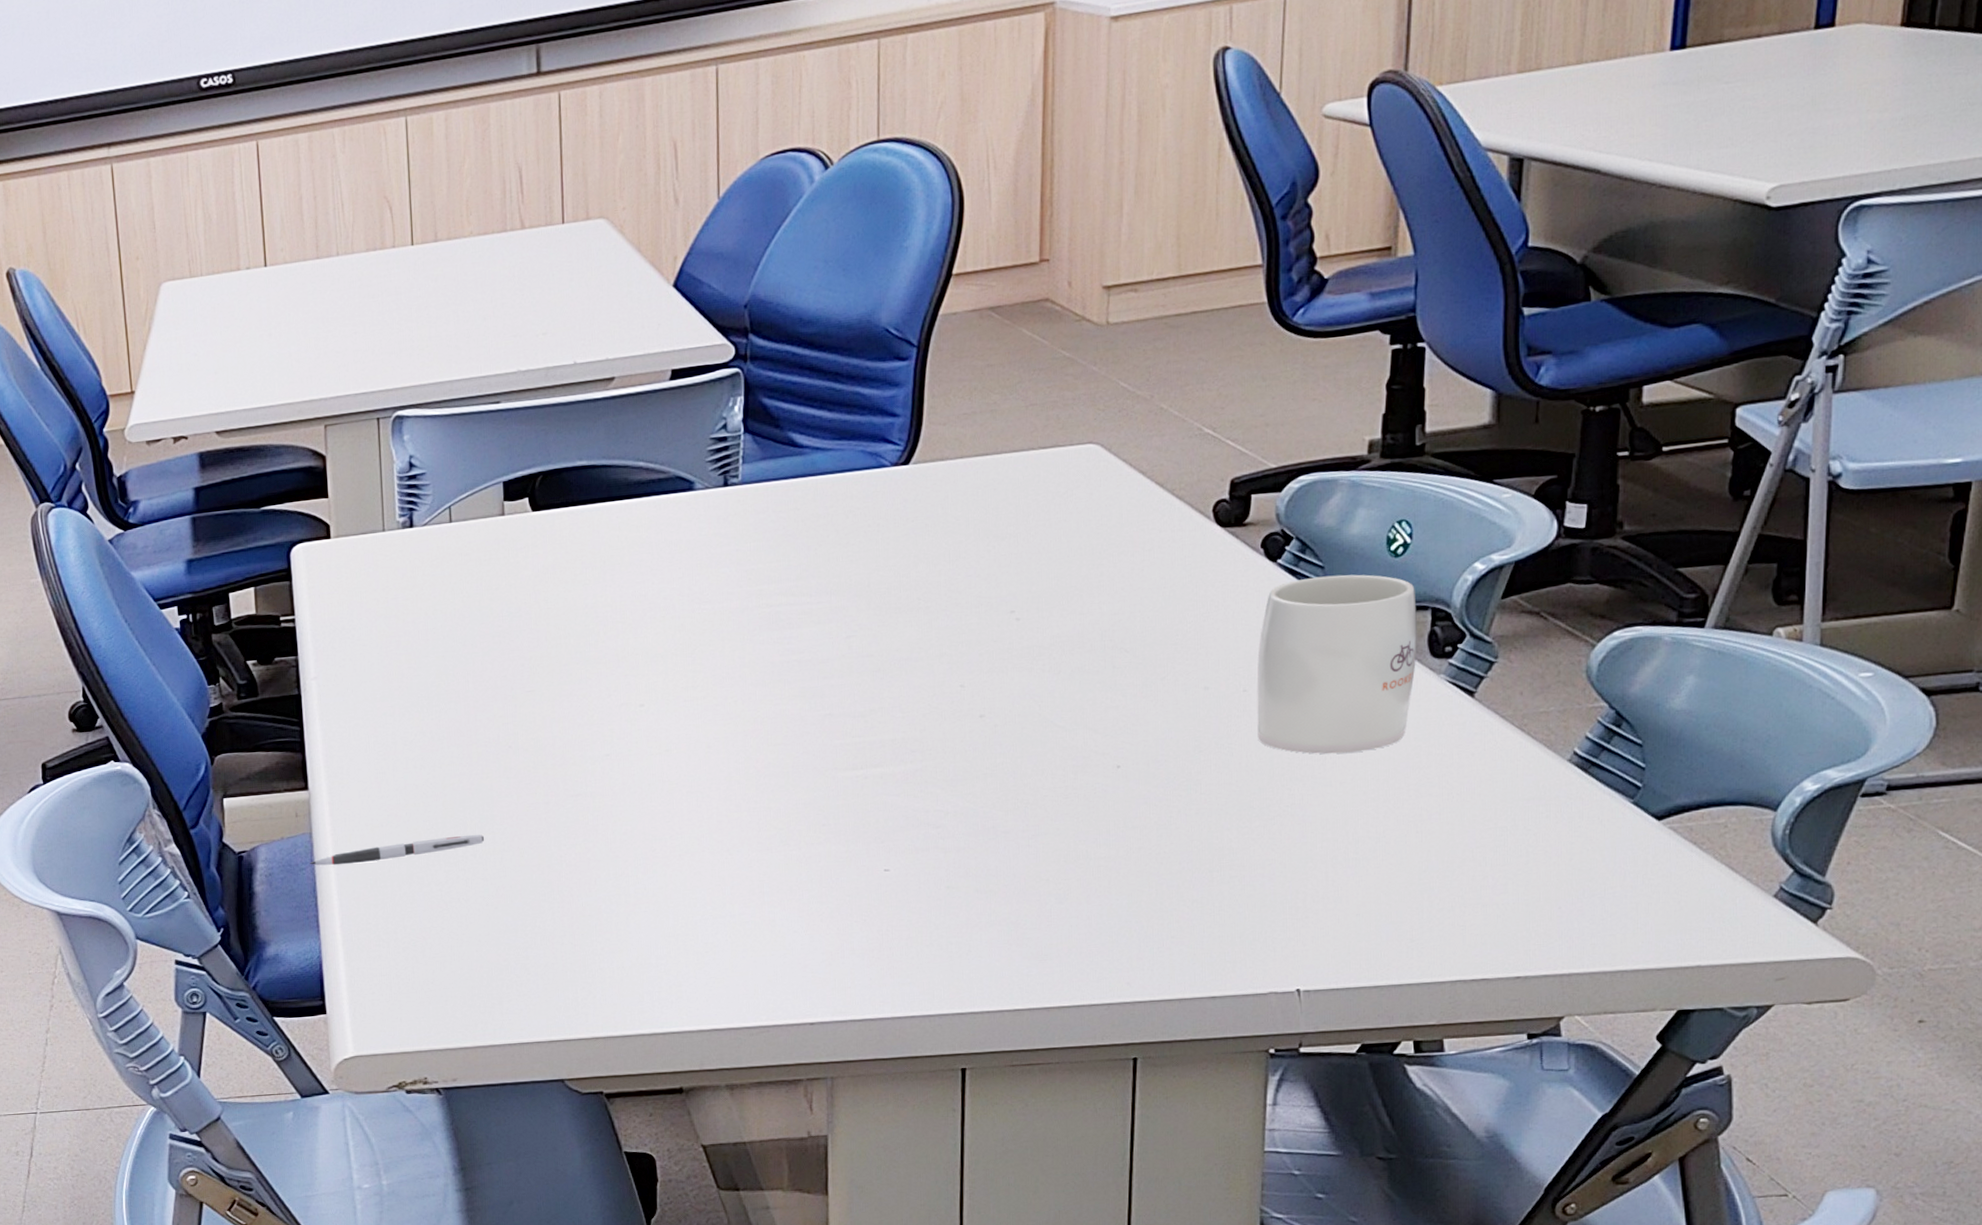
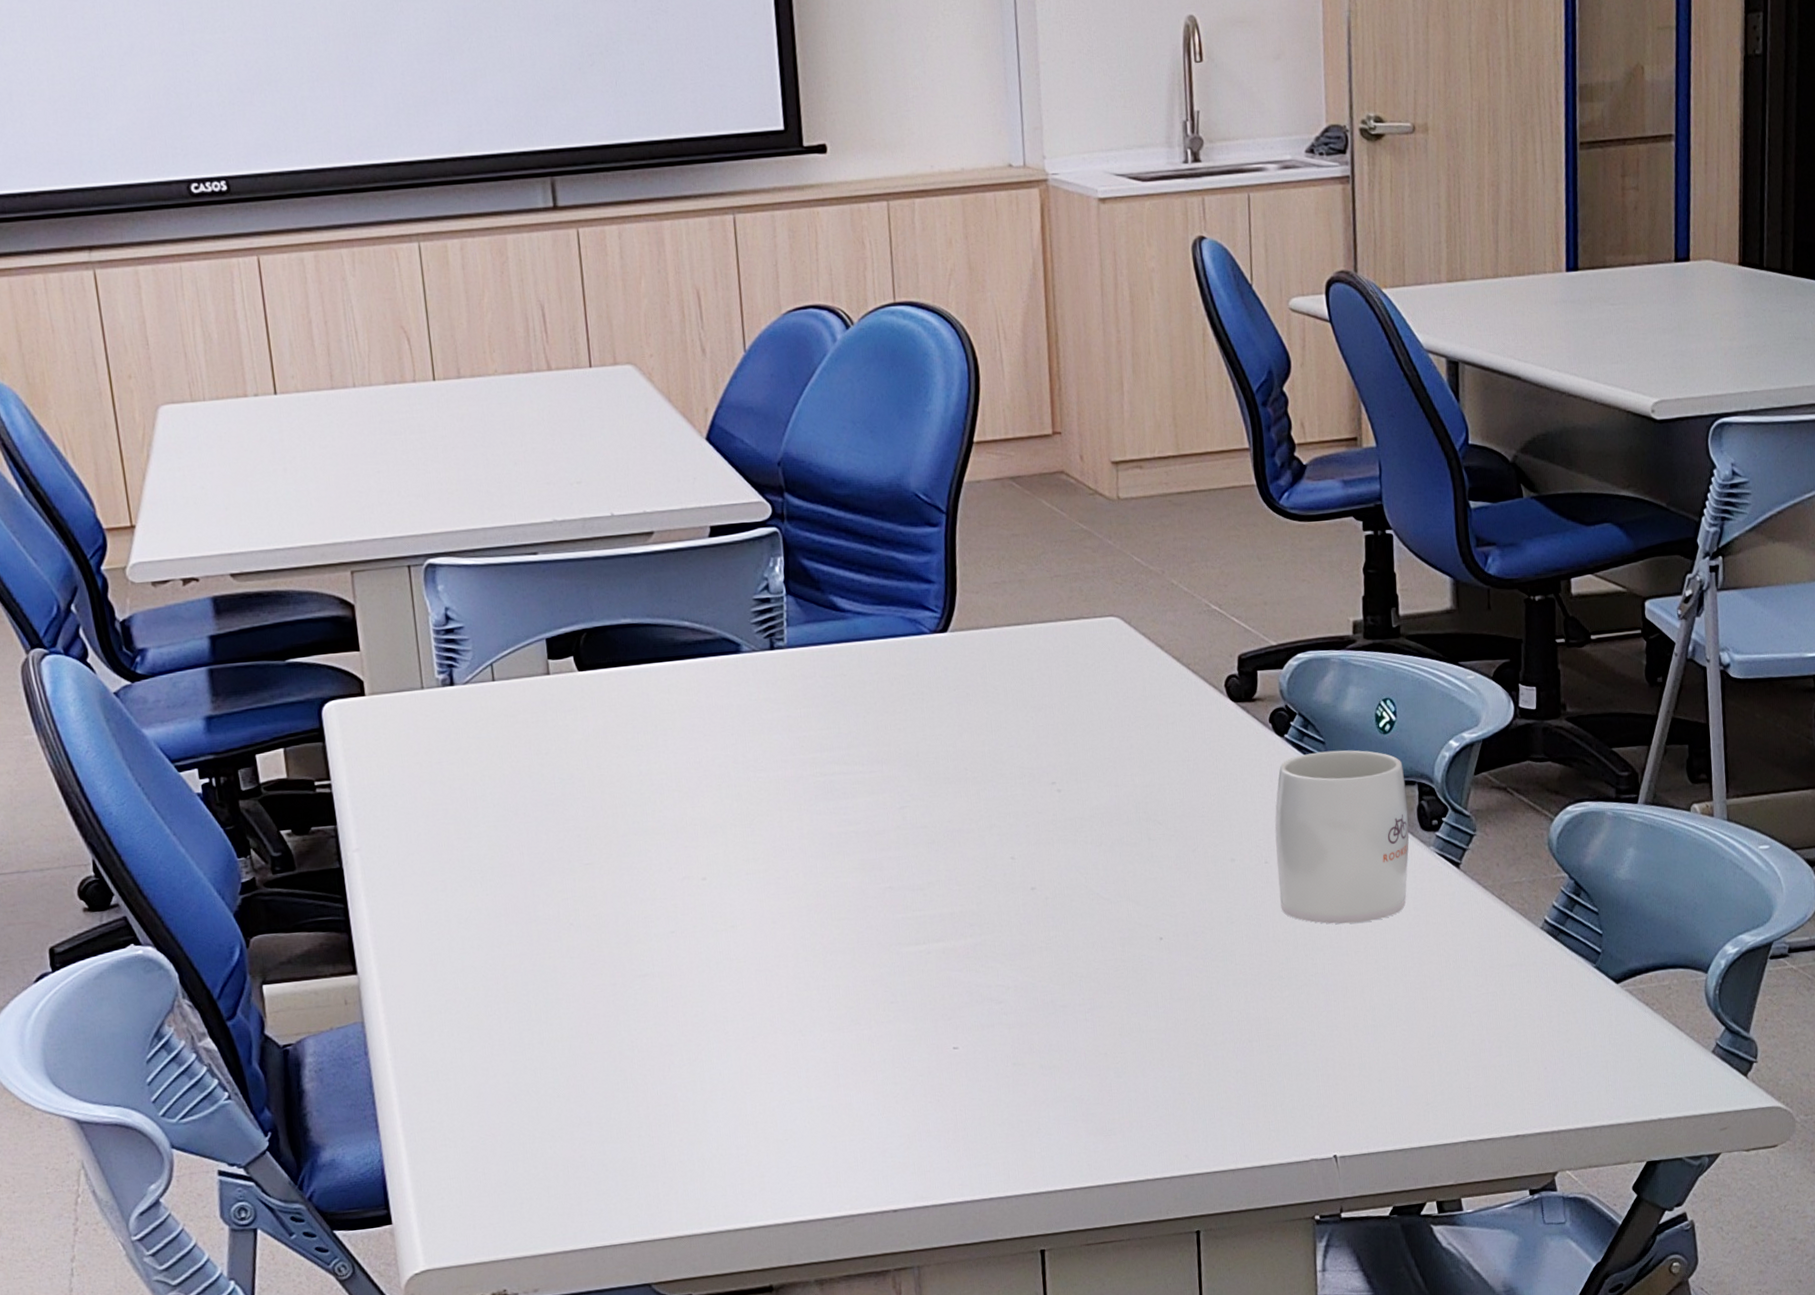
pen: present [310,835,485,866] -> none [364,1020,551,1059]

